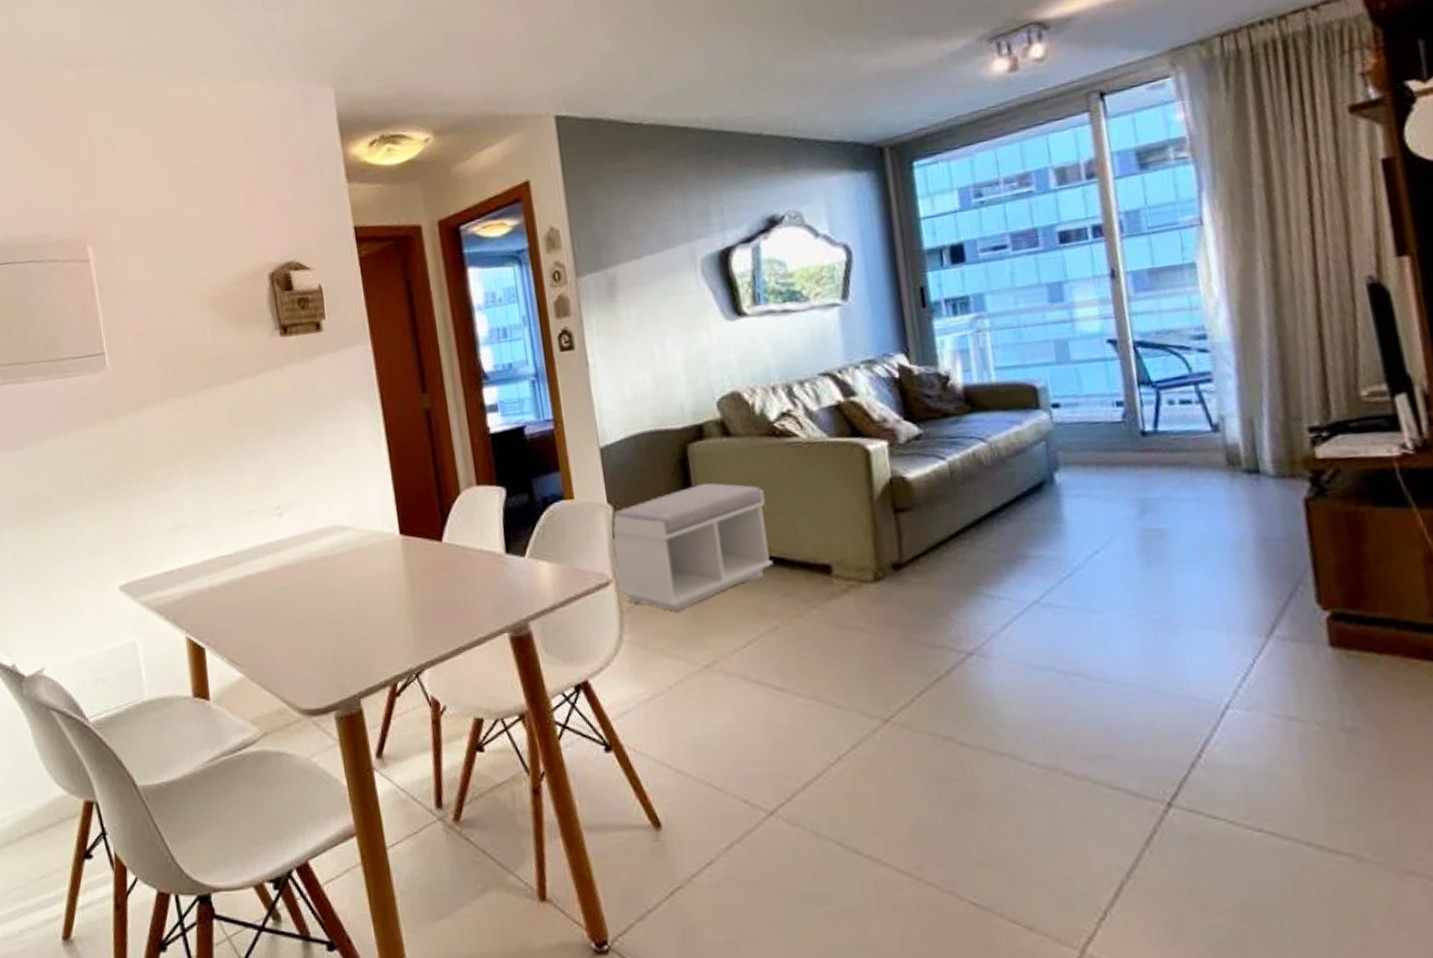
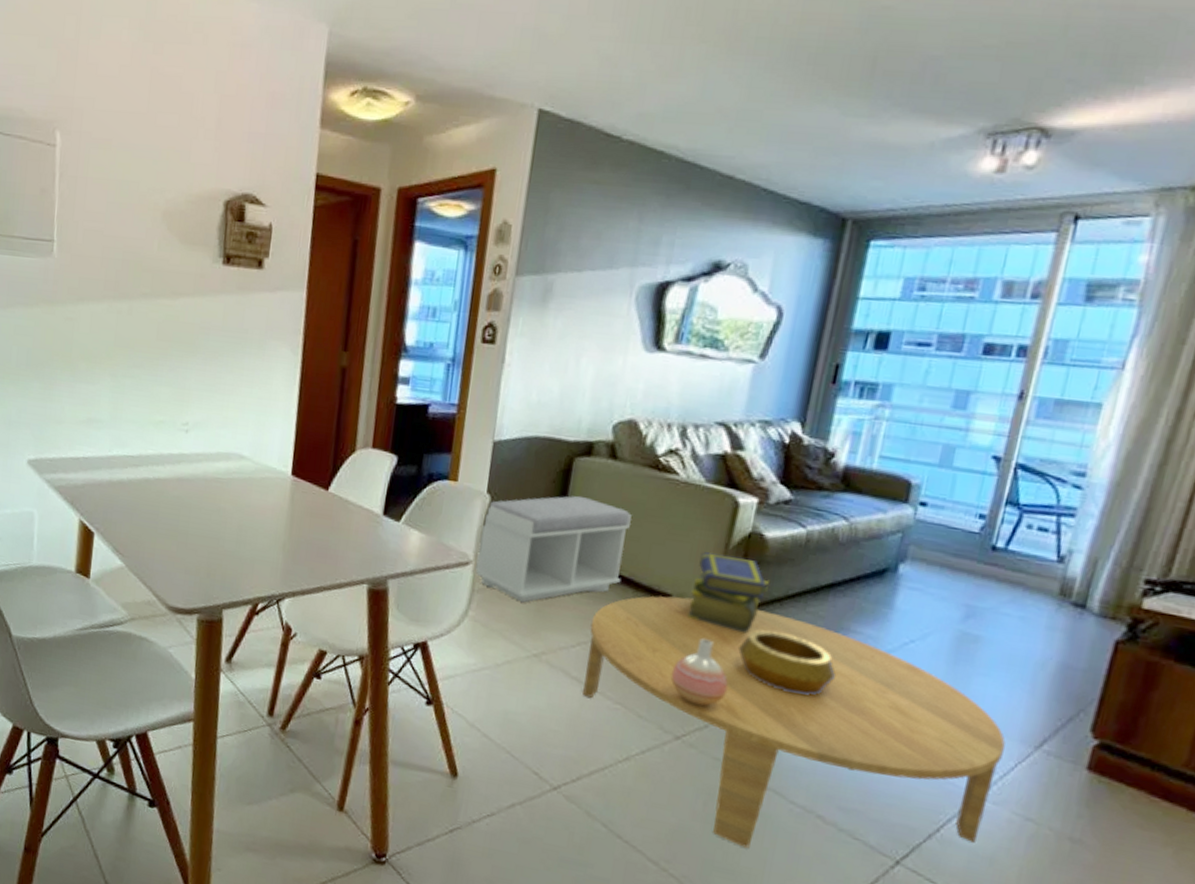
coffee table: none [755,557,1244,830] -> present [583,595,1006,848]
stack of books: none [847,506,928,588] -> present [687,552,769,634]
vase: none [856,603,922,680] -> present [670,638,728,707]
decorative bowl: none [919,577,1030,641] -> present [739,630,835,696]

